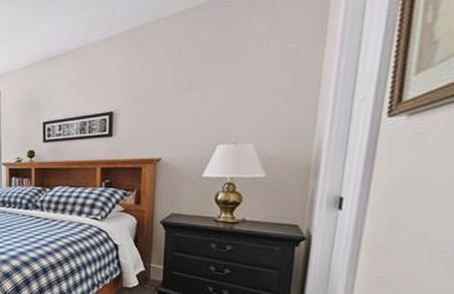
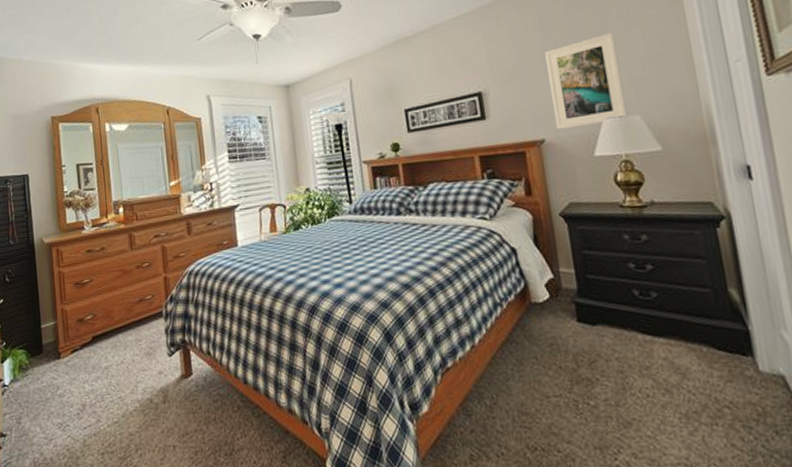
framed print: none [174,63,248,151] -> present [545,32,628,130]

